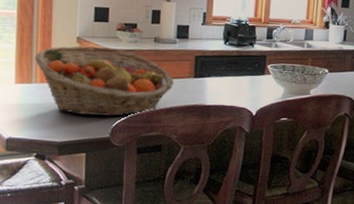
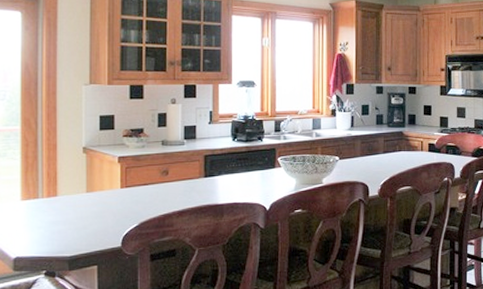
fruit basket: present [34,46,175,117] -> none [40,154,185,226]

